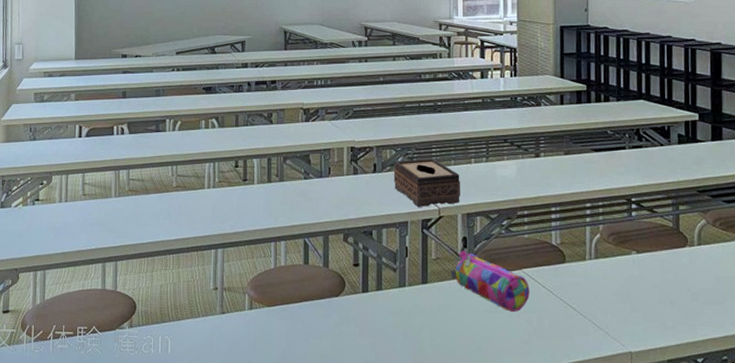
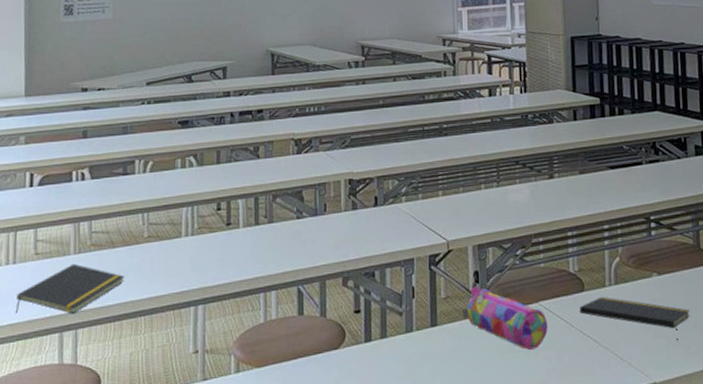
notepad: none [66,205,156,248] -> present [15,263,124,314]
tissue box: present [394,158,460,207] -> none [397,187,470,241]
notepad: none [560,270,667,317] -> present [580,297,690,343]

